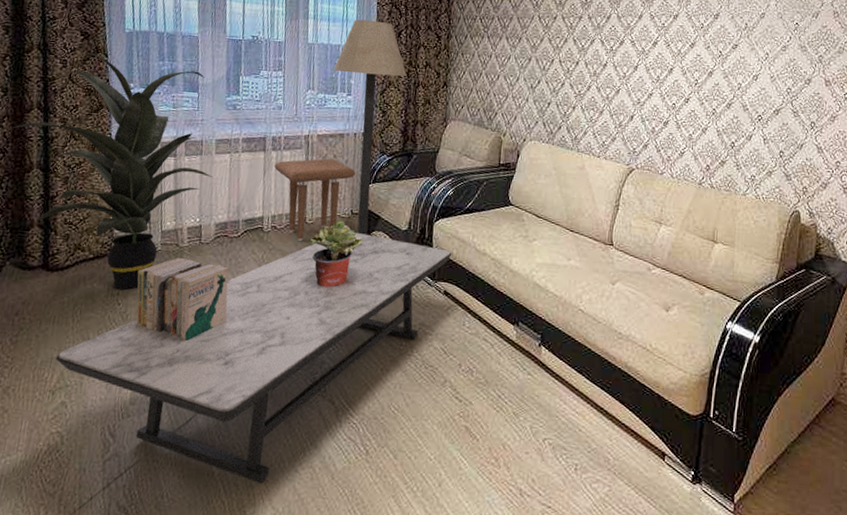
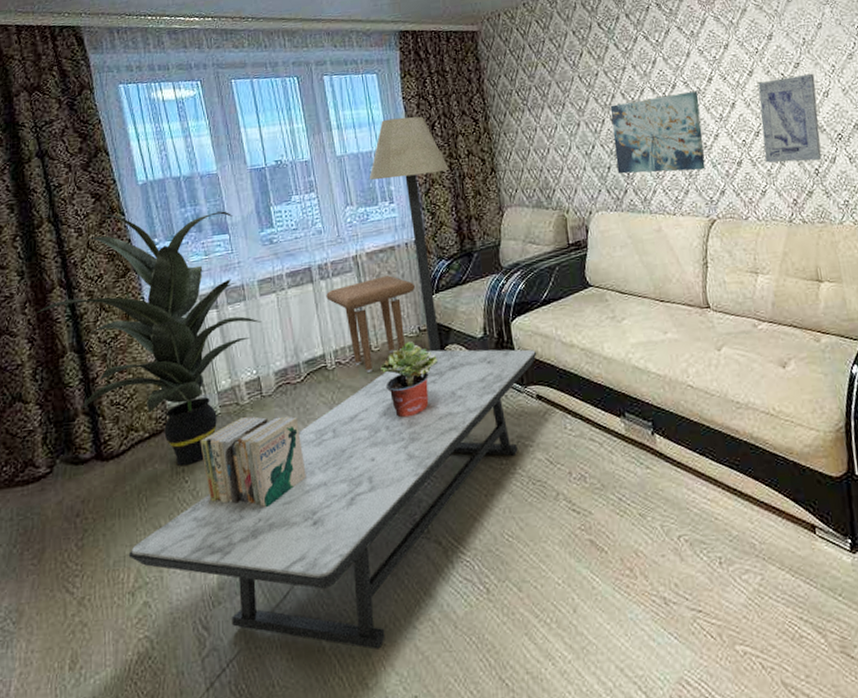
wall art: none [556,48,642,122] -> present [610,91,706,174]
wall art: none [689,55,749,135] -> present [758,73,822,163]

